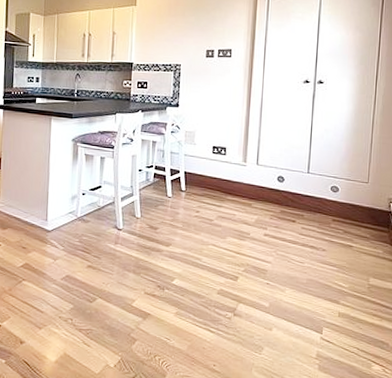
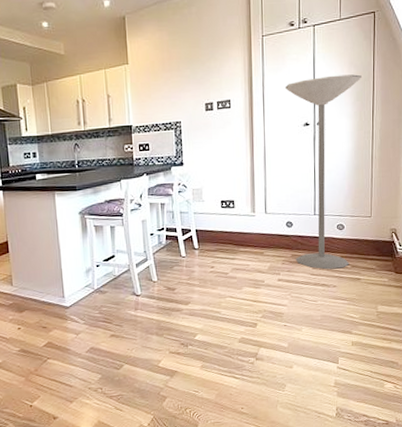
floor lamp: none [284,37,367,233] -> present [285,74,362,270]

